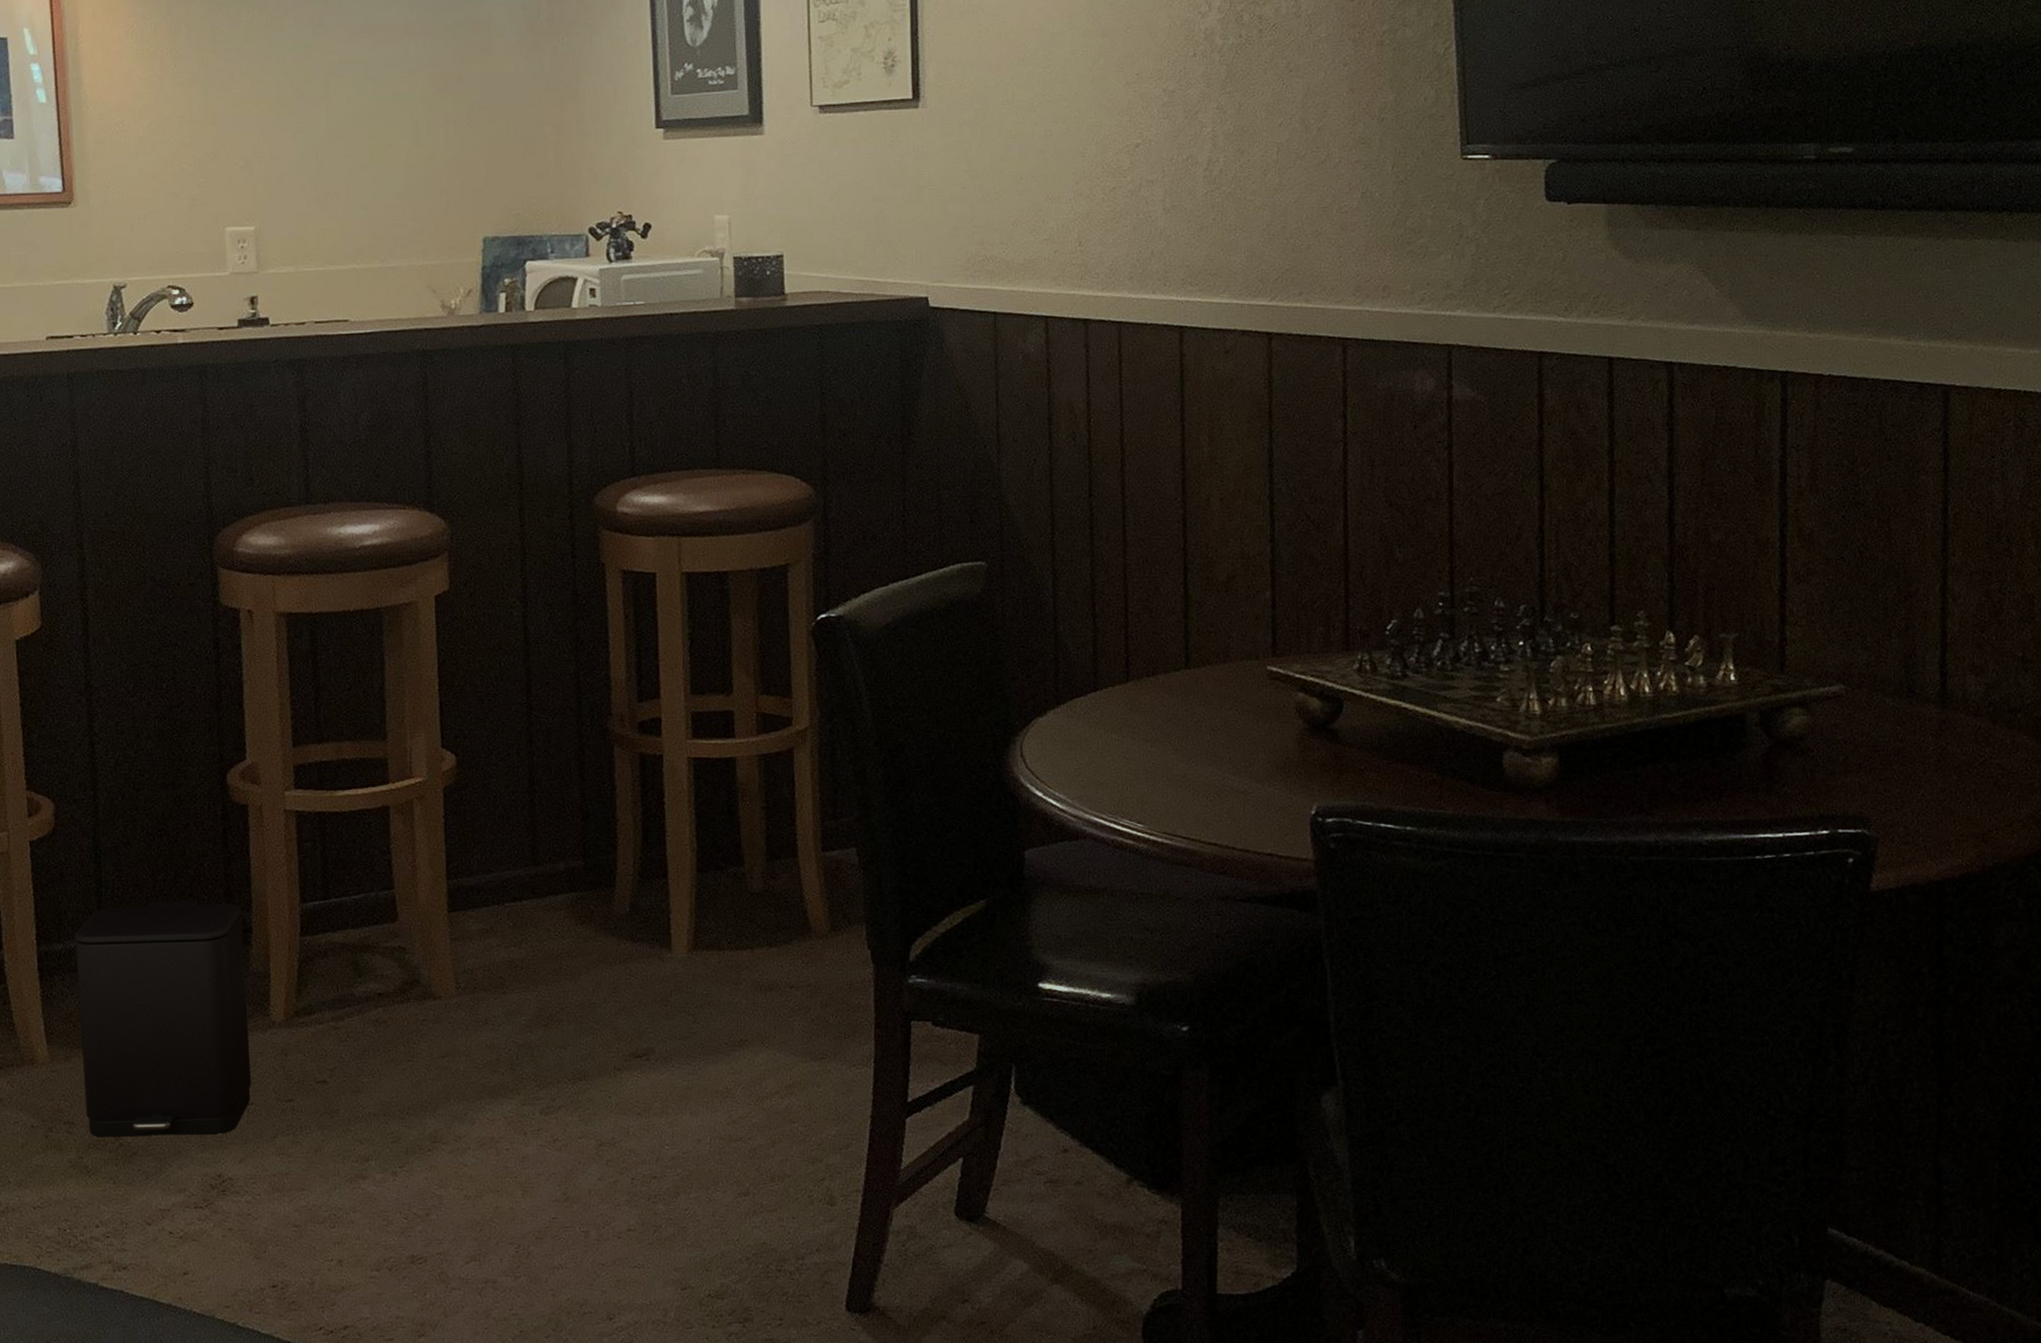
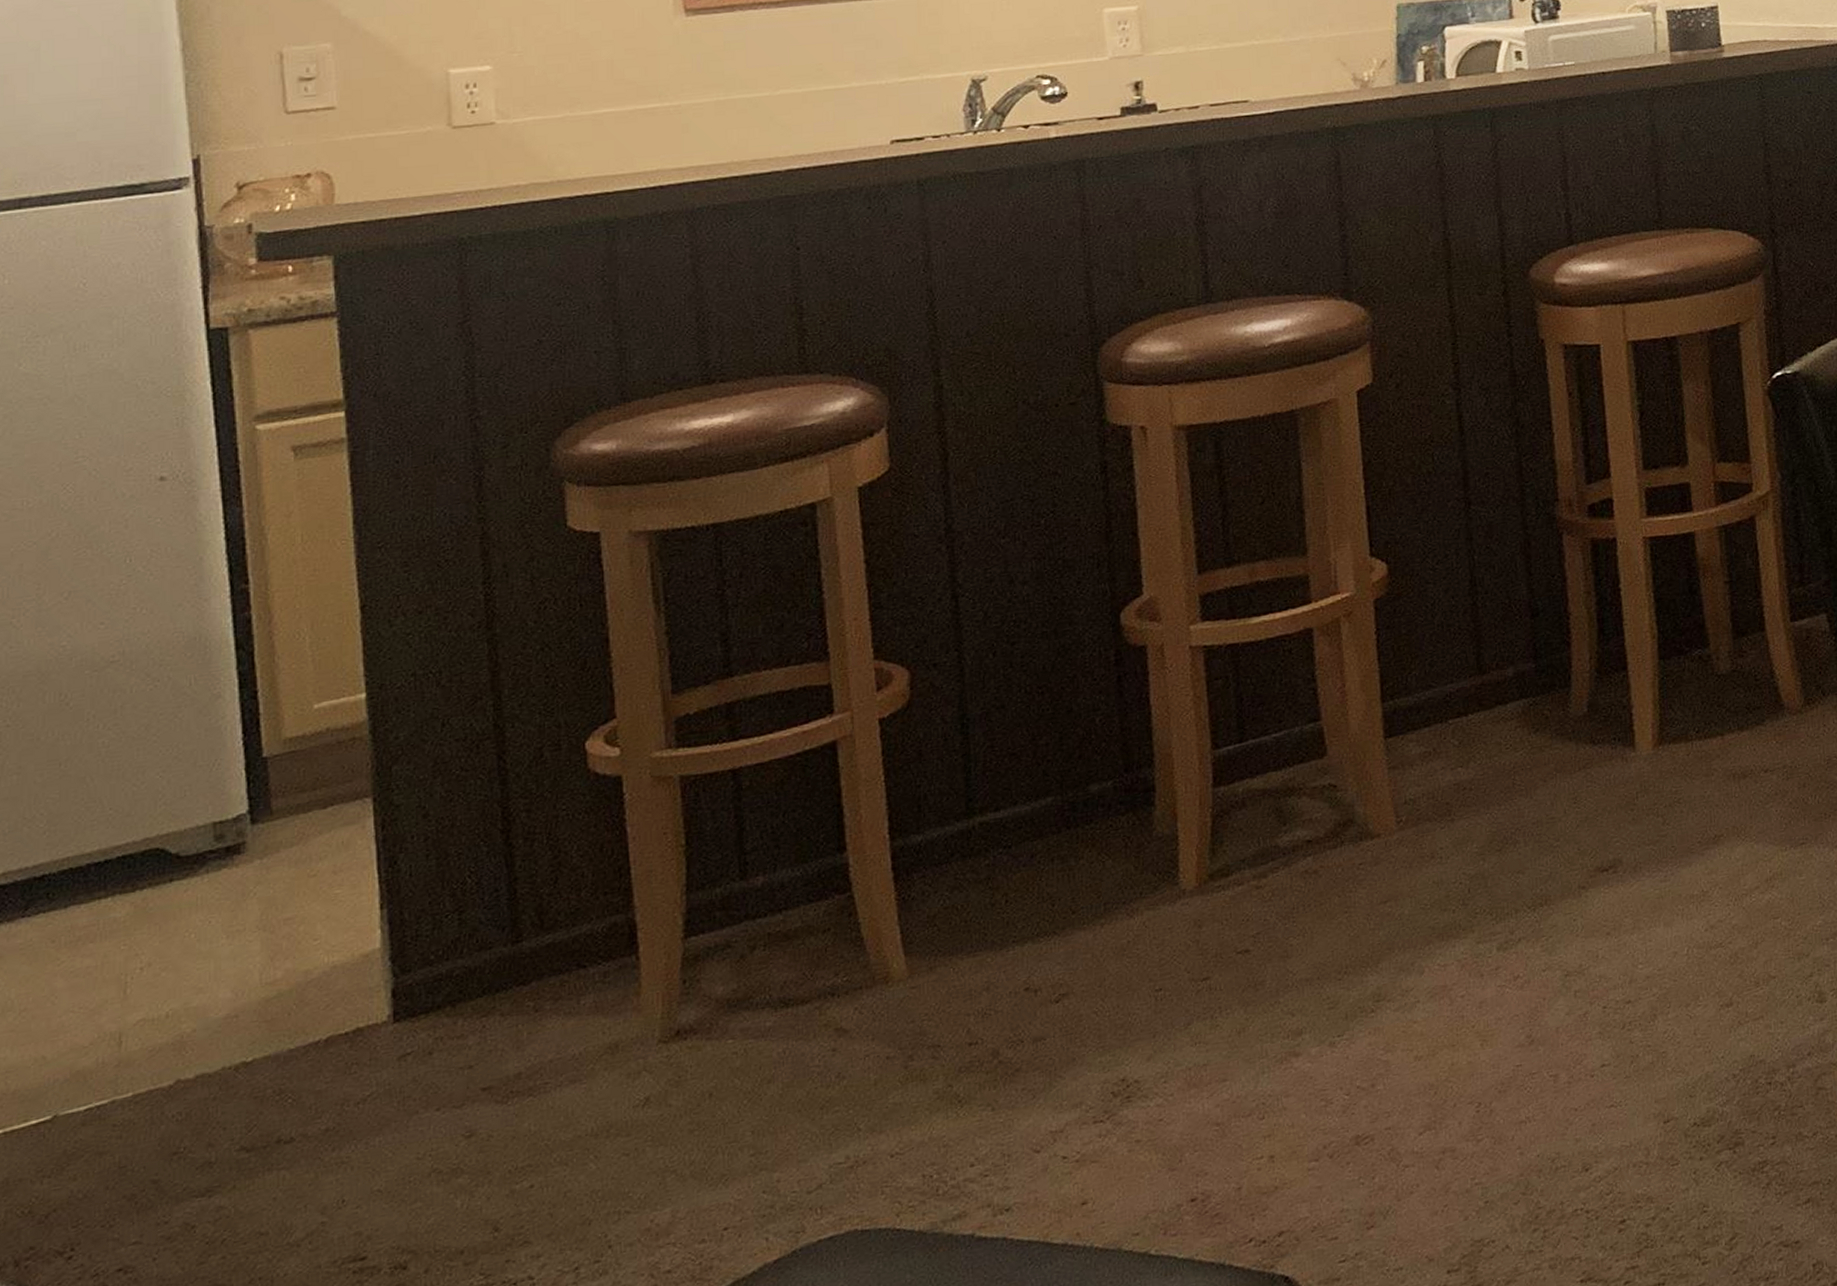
pedal bin: present [75,900,251,1137] -> none [937,760,1159,1057]

